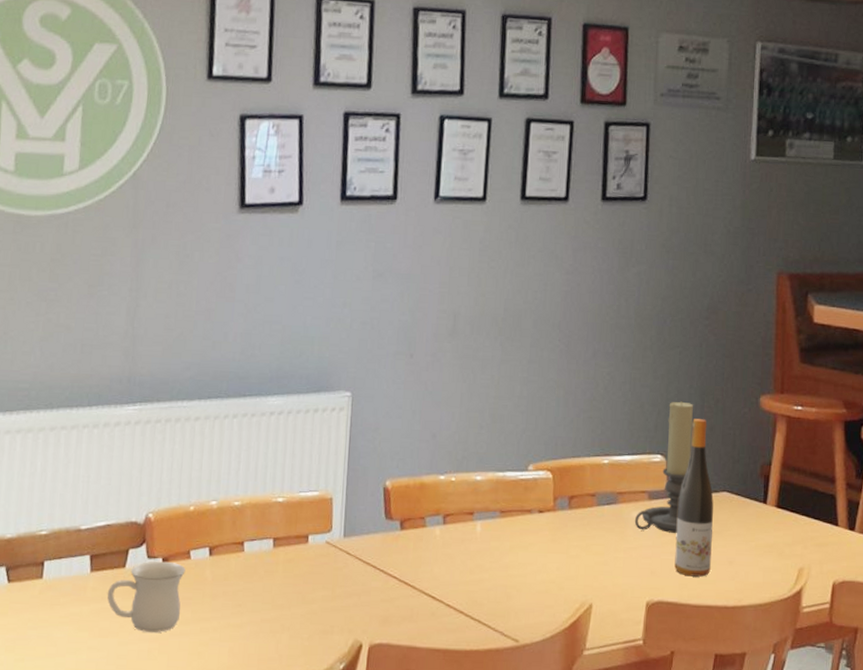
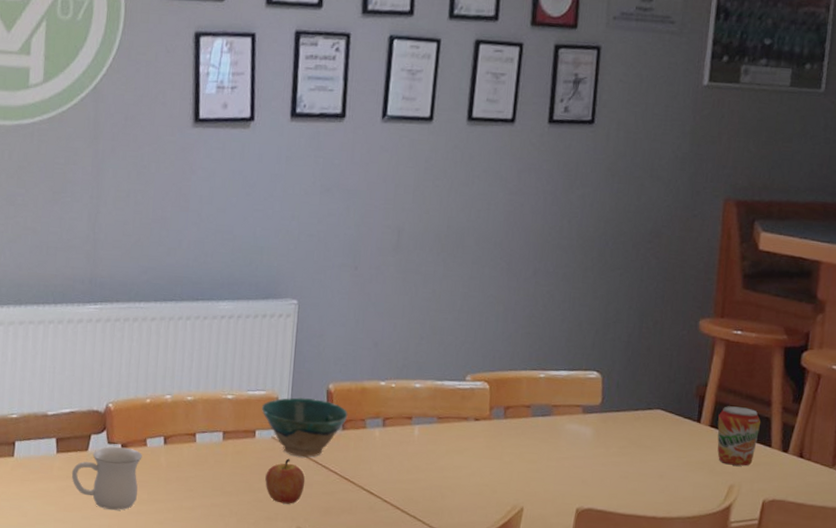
bowl: none [314,496,407,562] -> present [261,397,348,458]
apple: none [319,564,363,615] -> present [265,458,306,504]
candle holder: present [634,401,693,533] -> none [568,321,631,446]
wine bottle: present [674,419,714,577] -> none [605,338,648,488]
beverage can: none [784,485,827,547] -> present [717,406,761,466]

